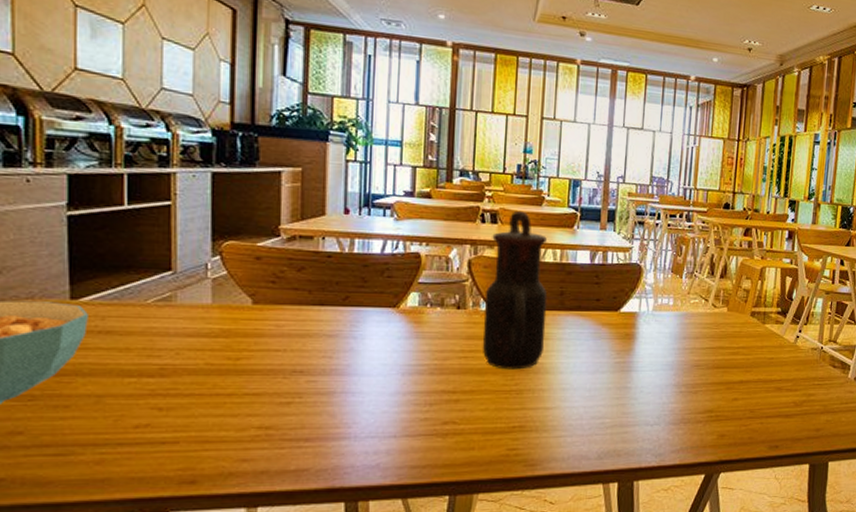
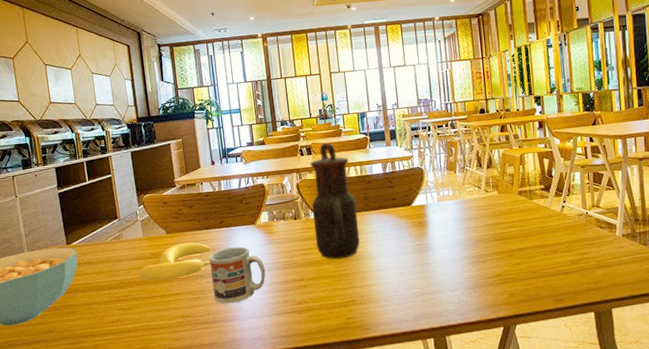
banana: none [196,321,323,371] -> present [139,242,211,281]
cup: none [316,336,403,416] -> present [209,246,266,304]

